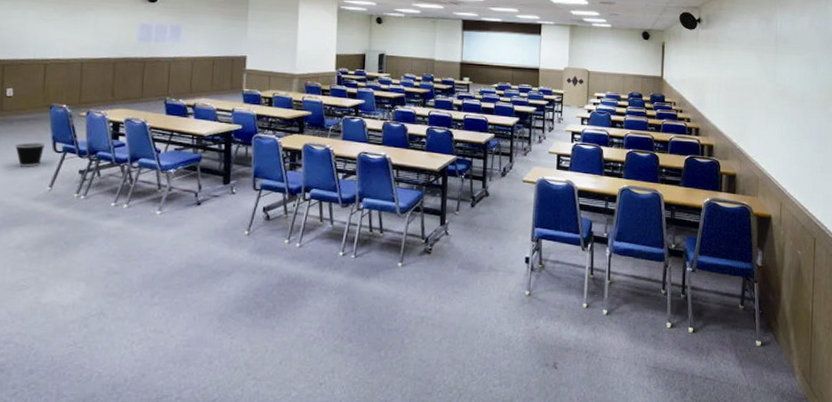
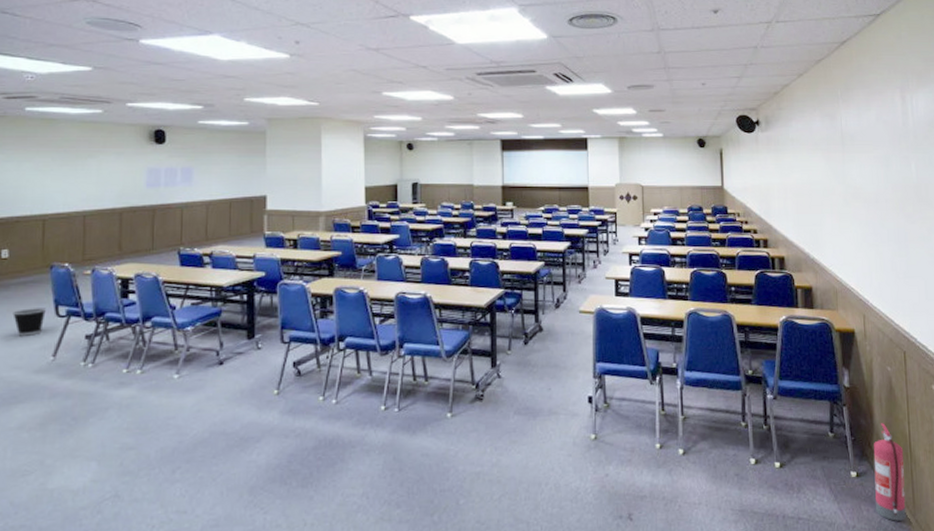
fire extinguisher: none [775,300,806,387] -> present [873,423,907,521]

